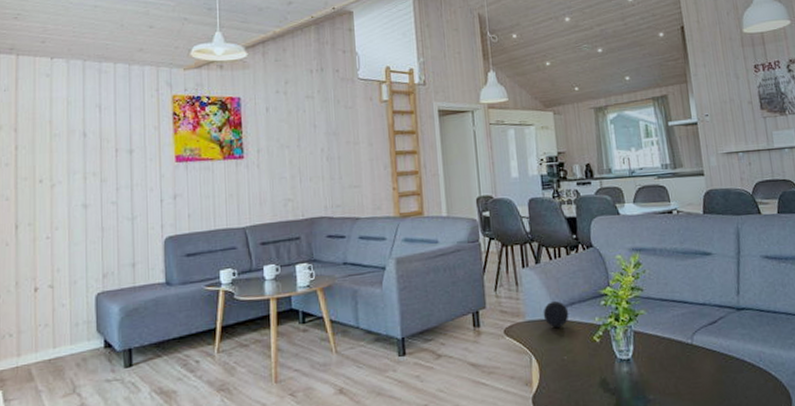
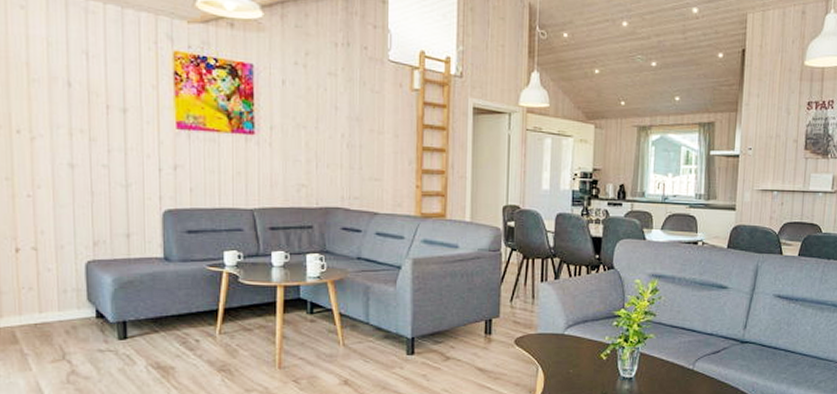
decorative ball: present [543,301,569,327] -> none [555,318,581,342]

